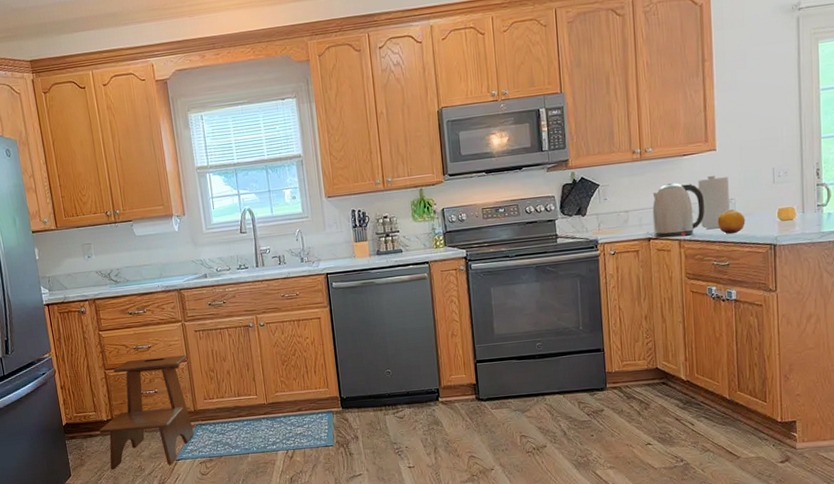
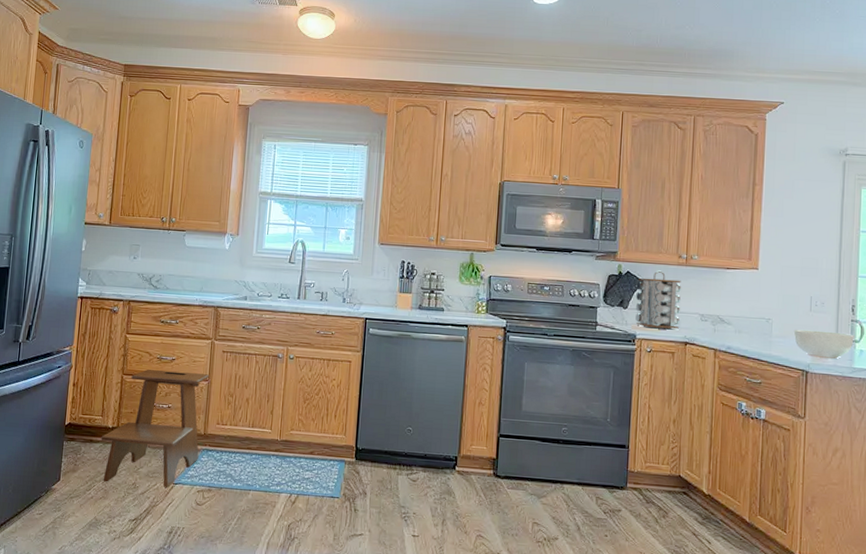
spice rack: none [593,170,641,232] -> present [635,270,681,330]
kettle: present [652,183,705,239] -> none [690,293,743,347]
paper towel holder: present [698,175,730,229] -> none [737,292,768,345]
fruit: present [717,209,746,235] -> none [753,329,781,354]
bowl: none [758,198,821,229] -> present [793,329,854,359]

